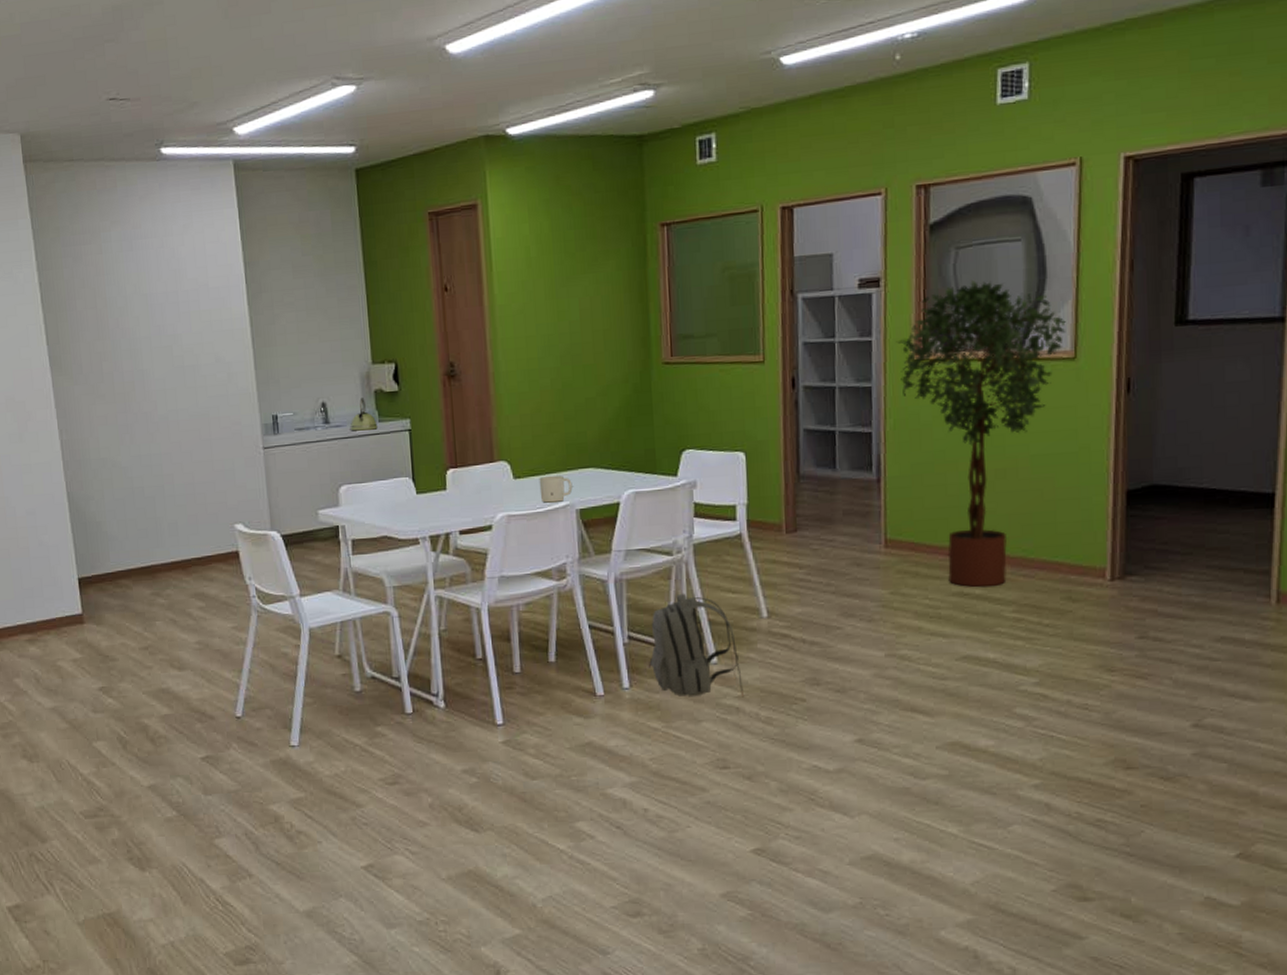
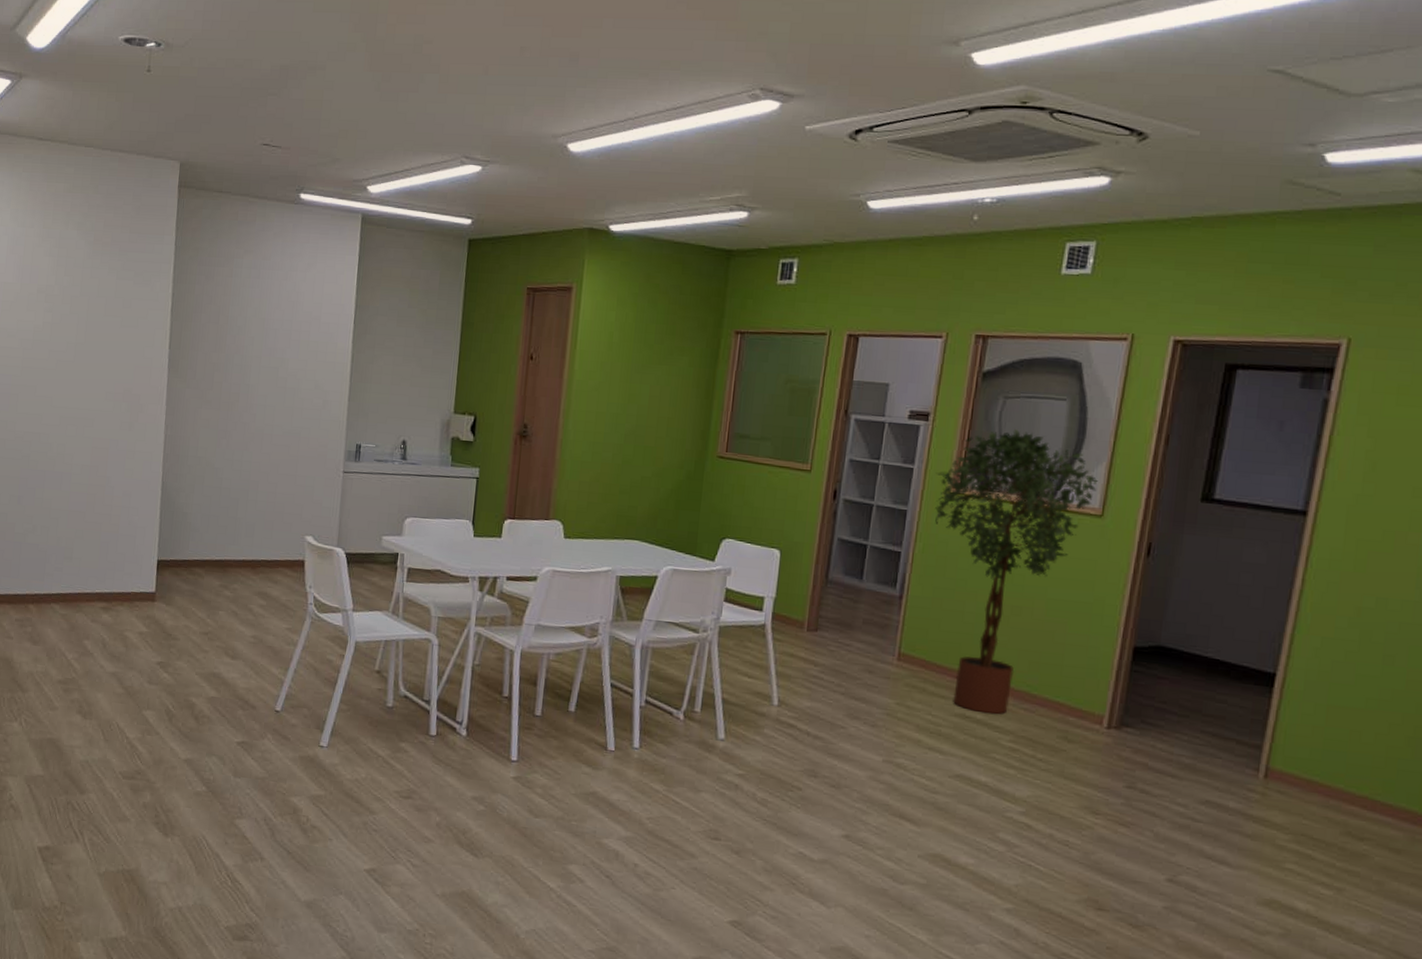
kettle: present [350,398,378,431] -> none [424,442,449,473]
mug: present [539,476,573,503] -> none [586,541,617,566]
backpack: present [648,593,743,696] -> none [659,669,745,775]

